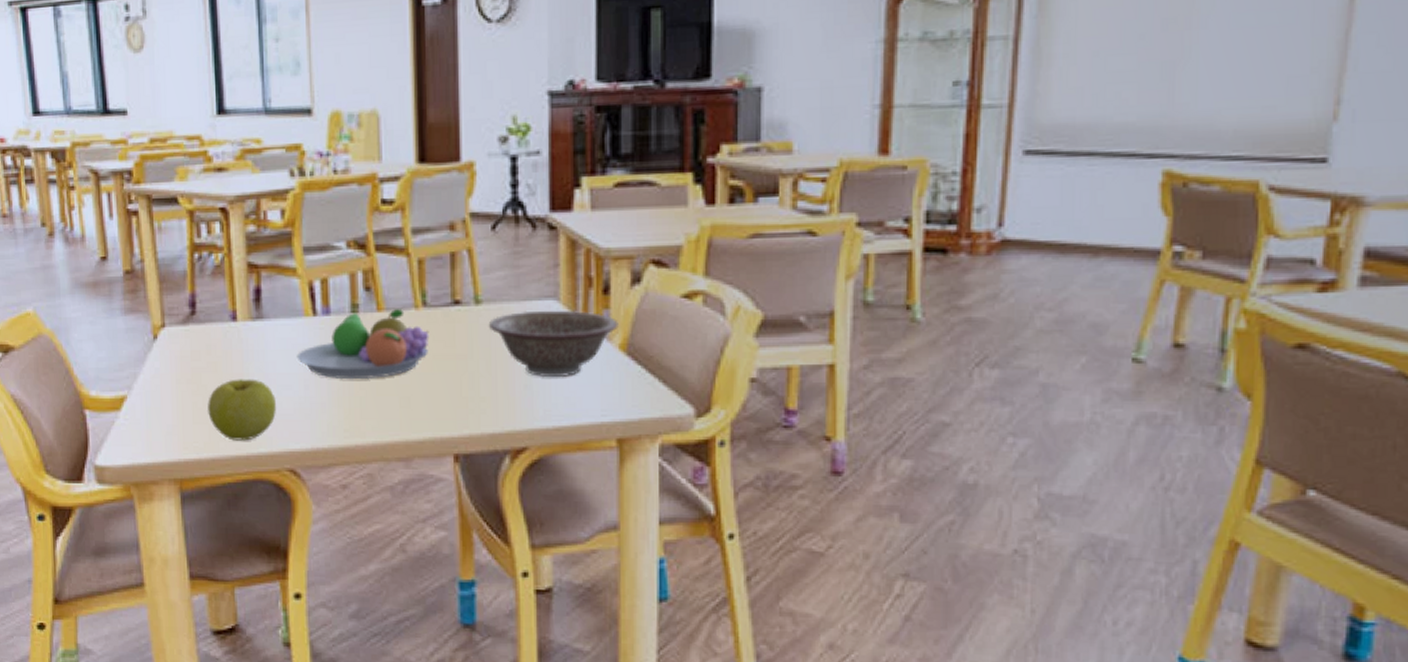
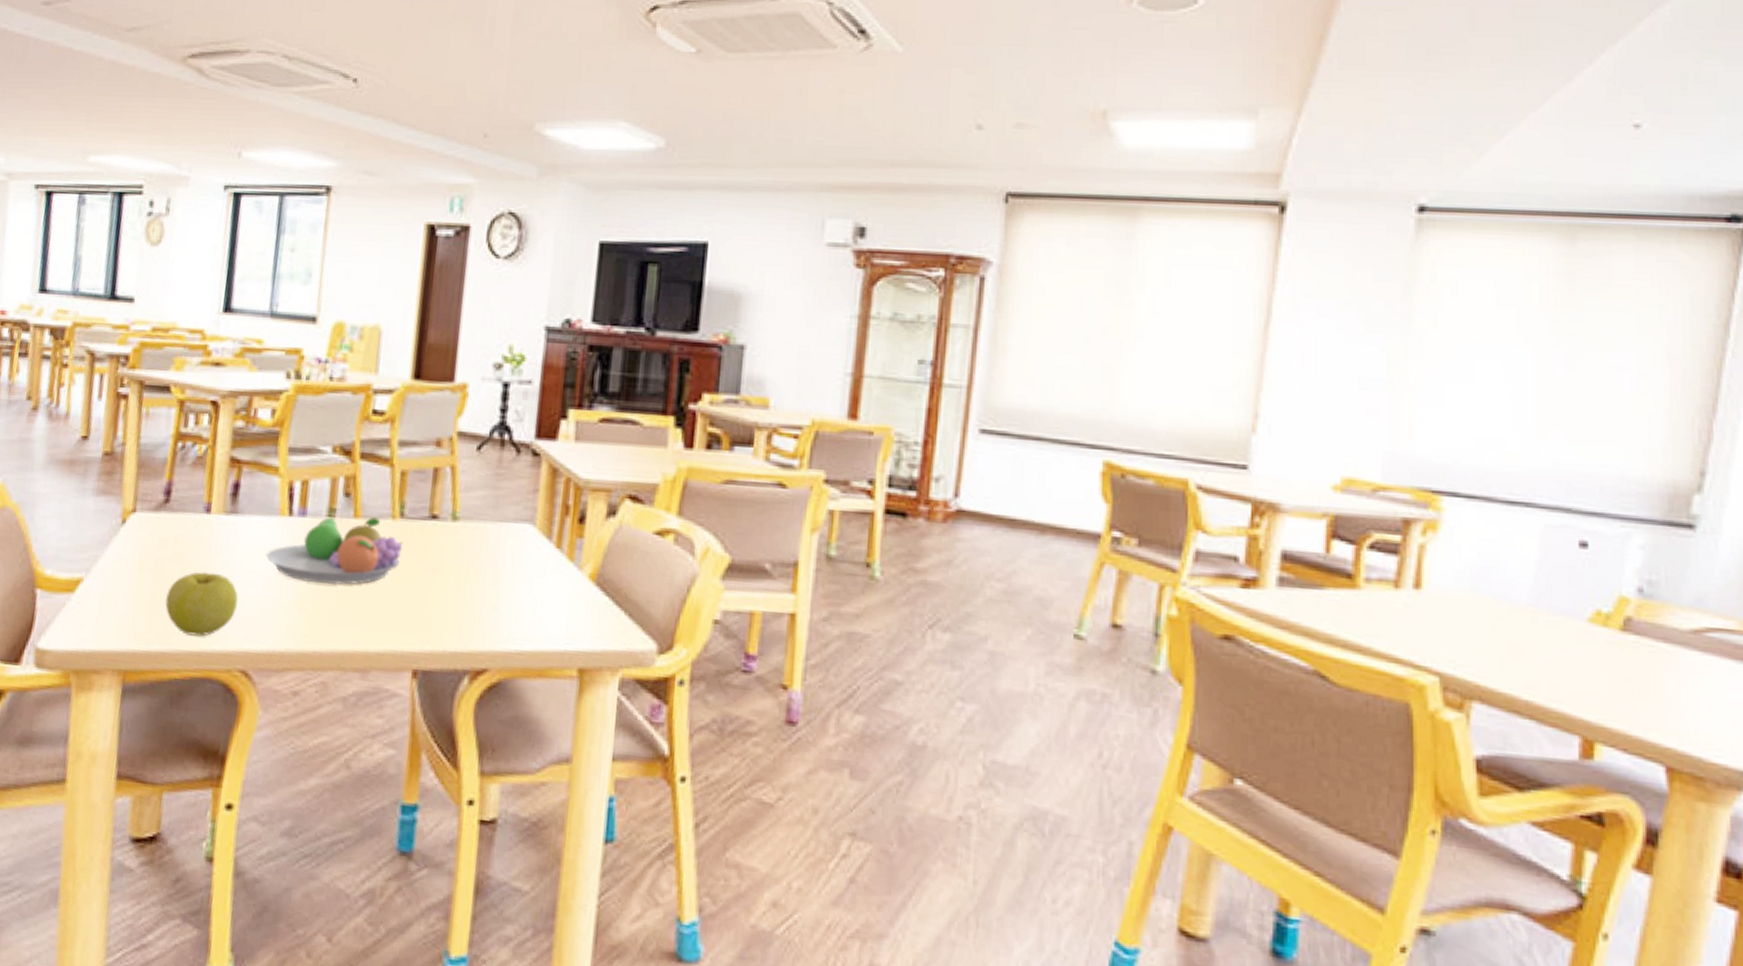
decorative bowl: present [488,309,619,378] -> none [462,531,591,602]

